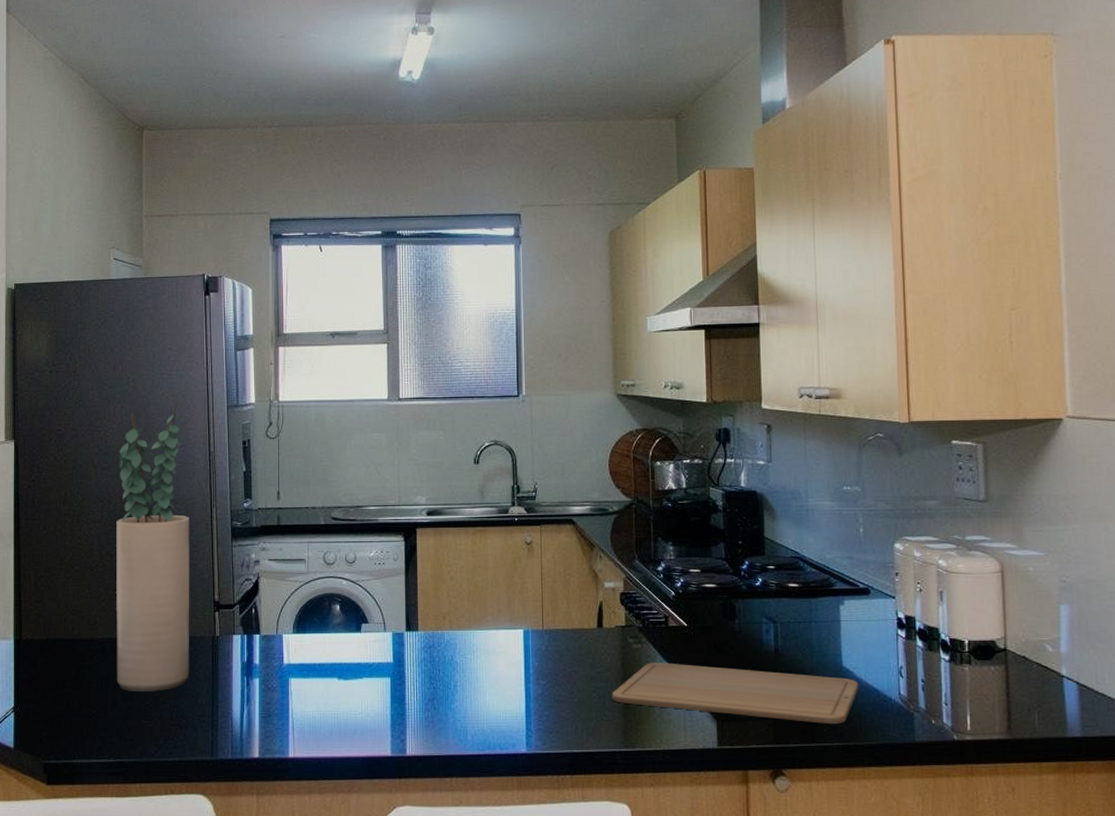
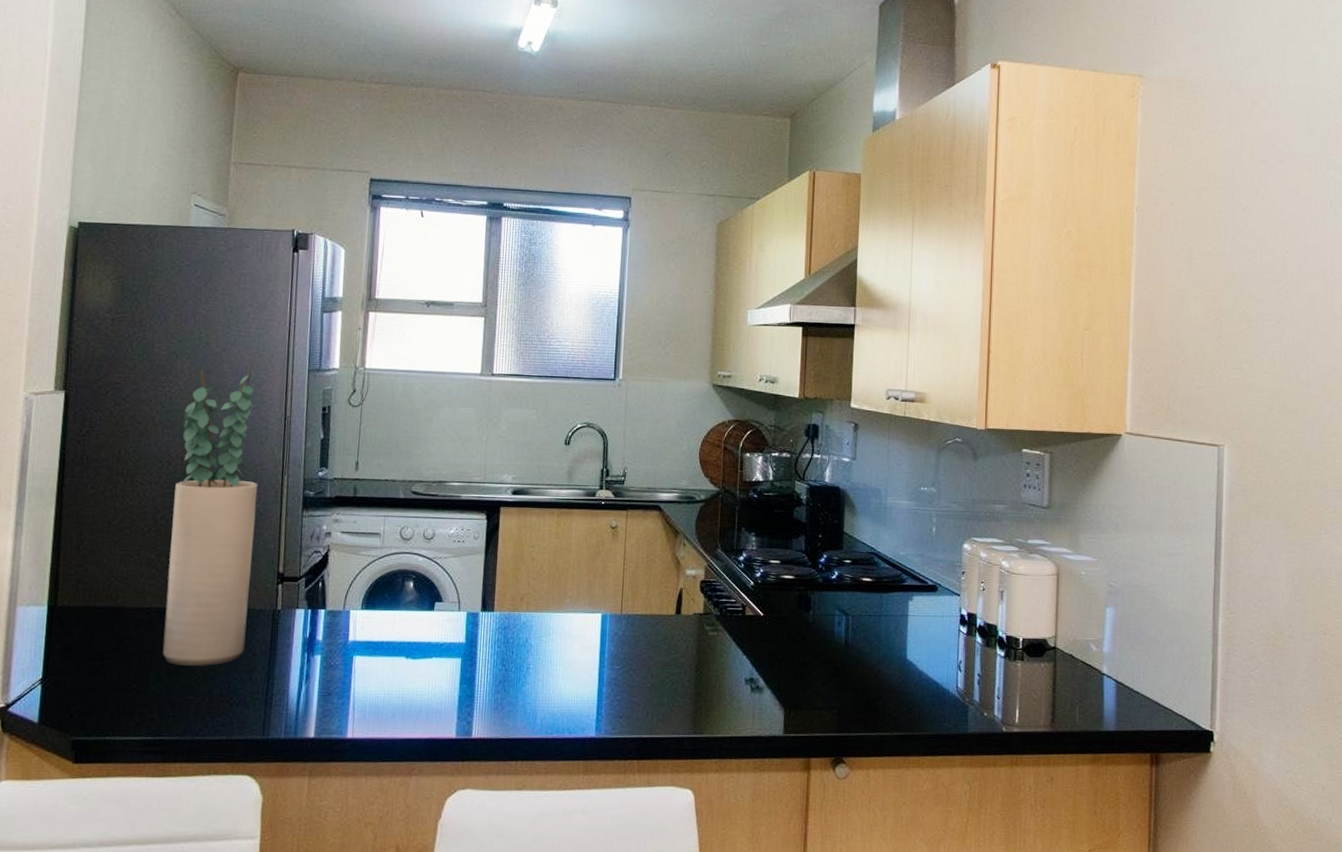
chopping board: present [611,663,859,724] -> none [684,650,920,714]

